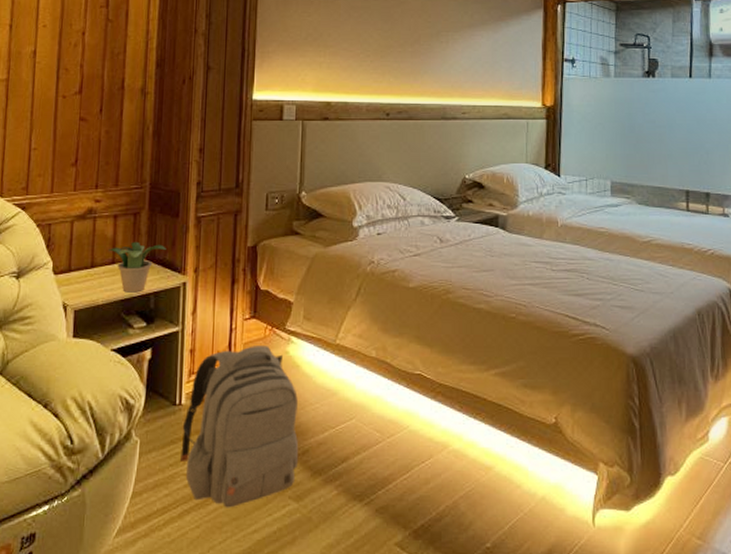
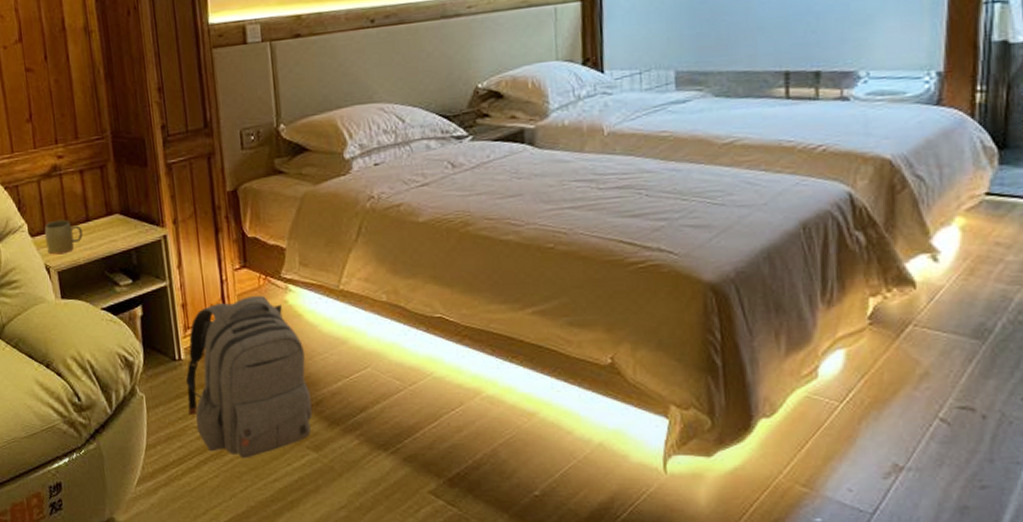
mug: none [67,260,106,294] -> present [44,219,83,255]
potted plant: present [107,241,166,293] -> none [79,196,140,250]

